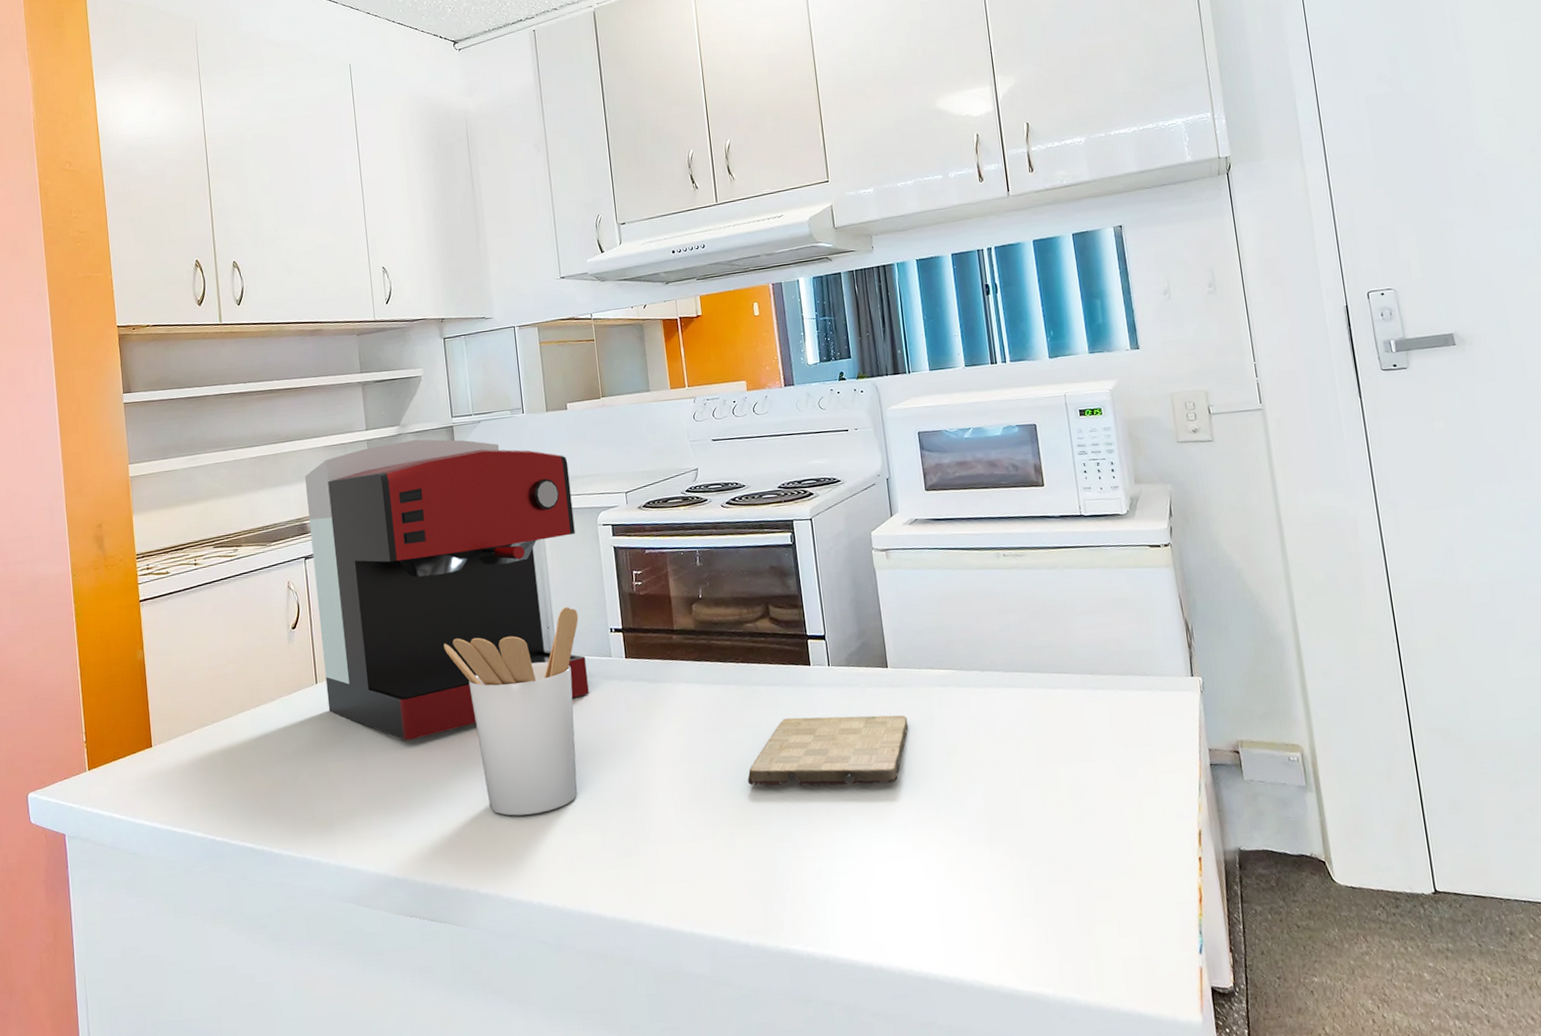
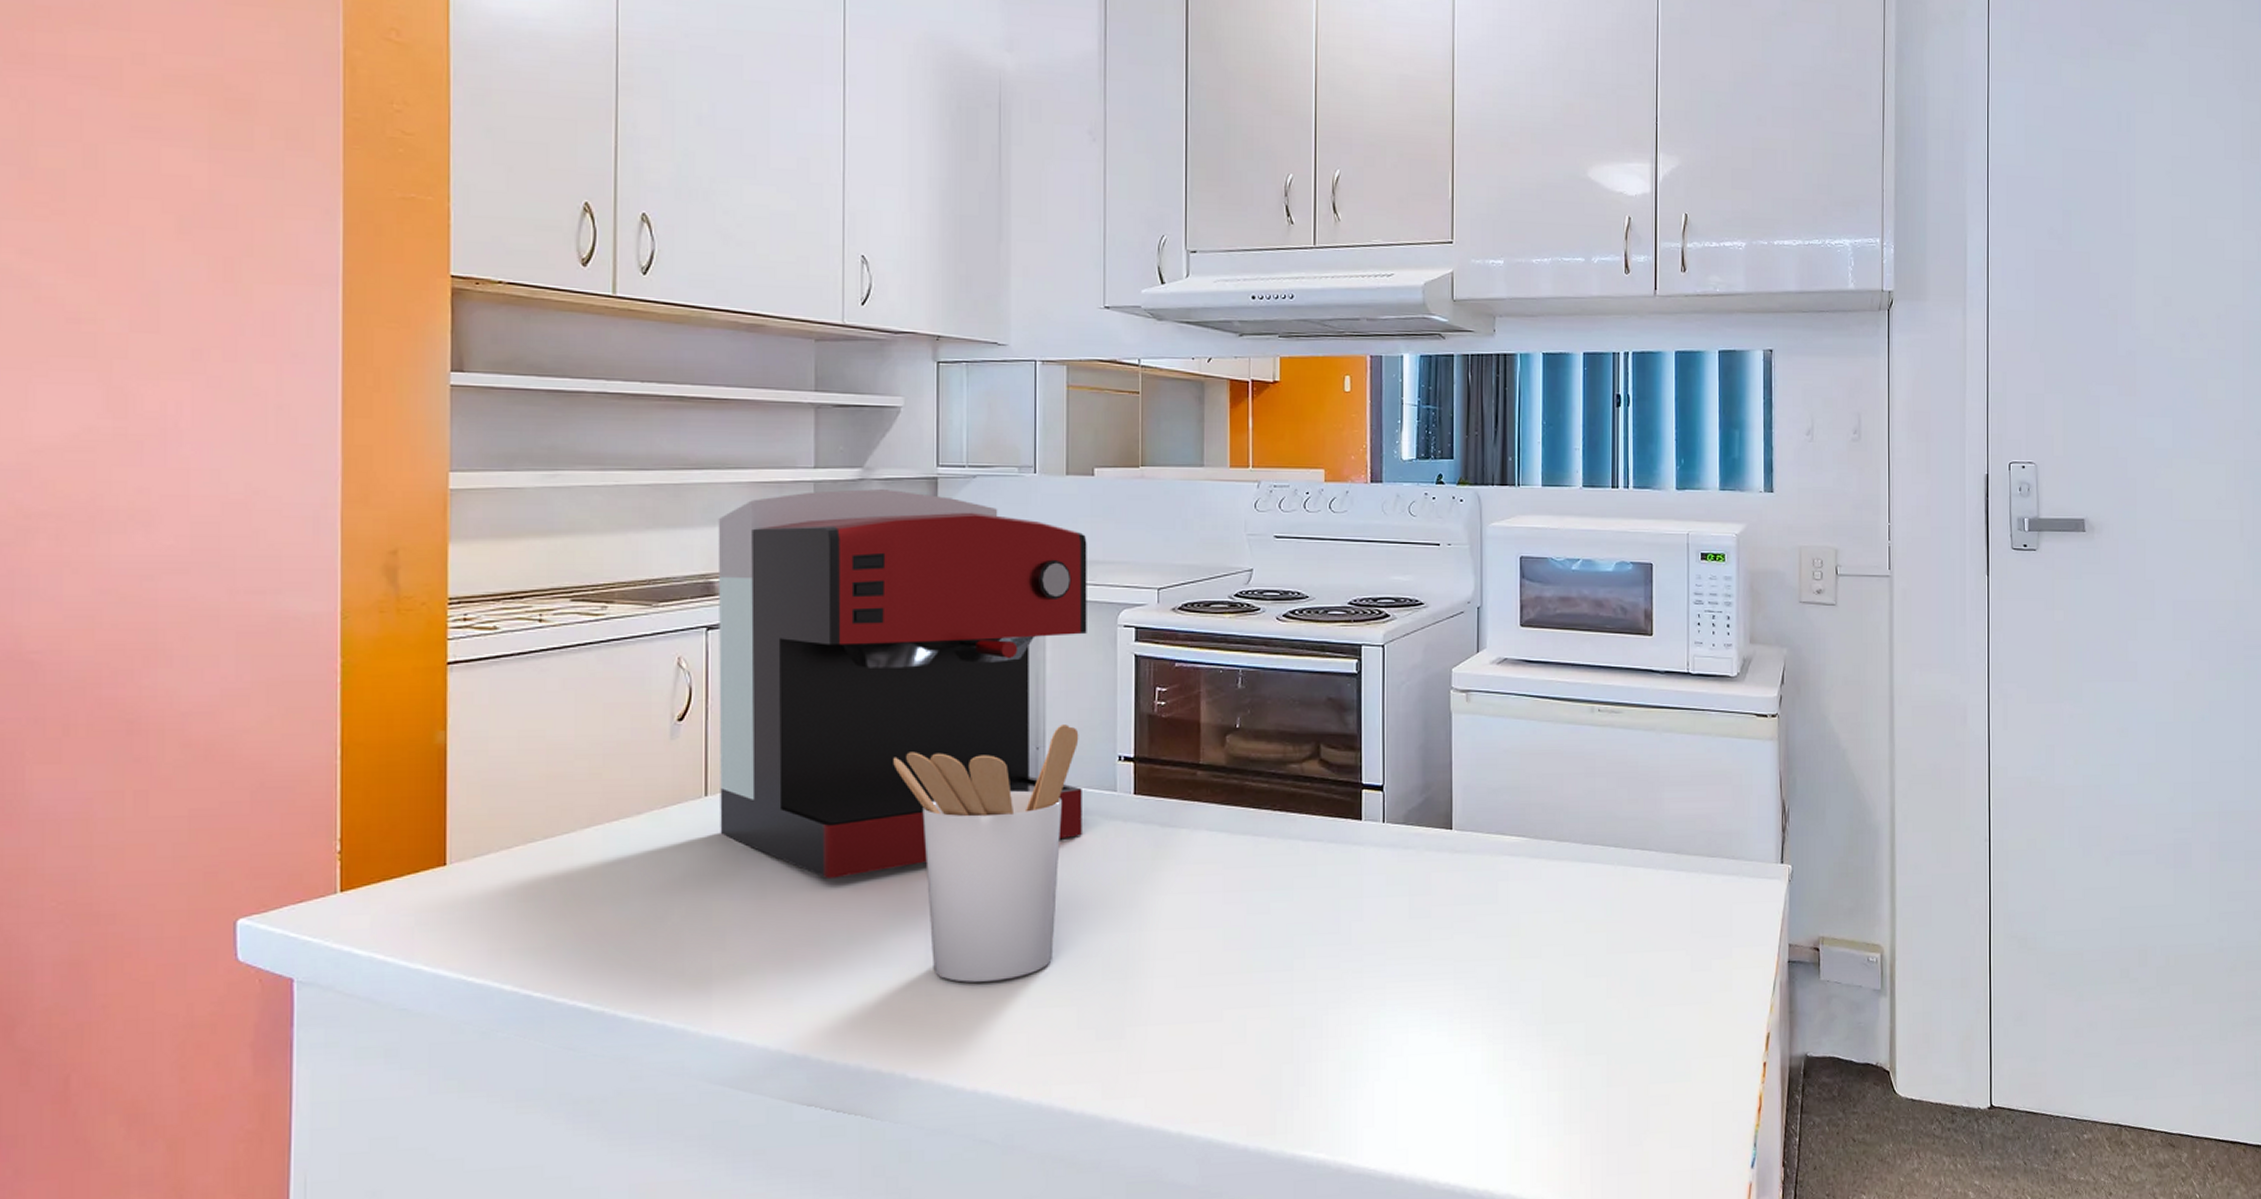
cutting board: present [747,715,908,786] -> none [1270,881,1468,965]

